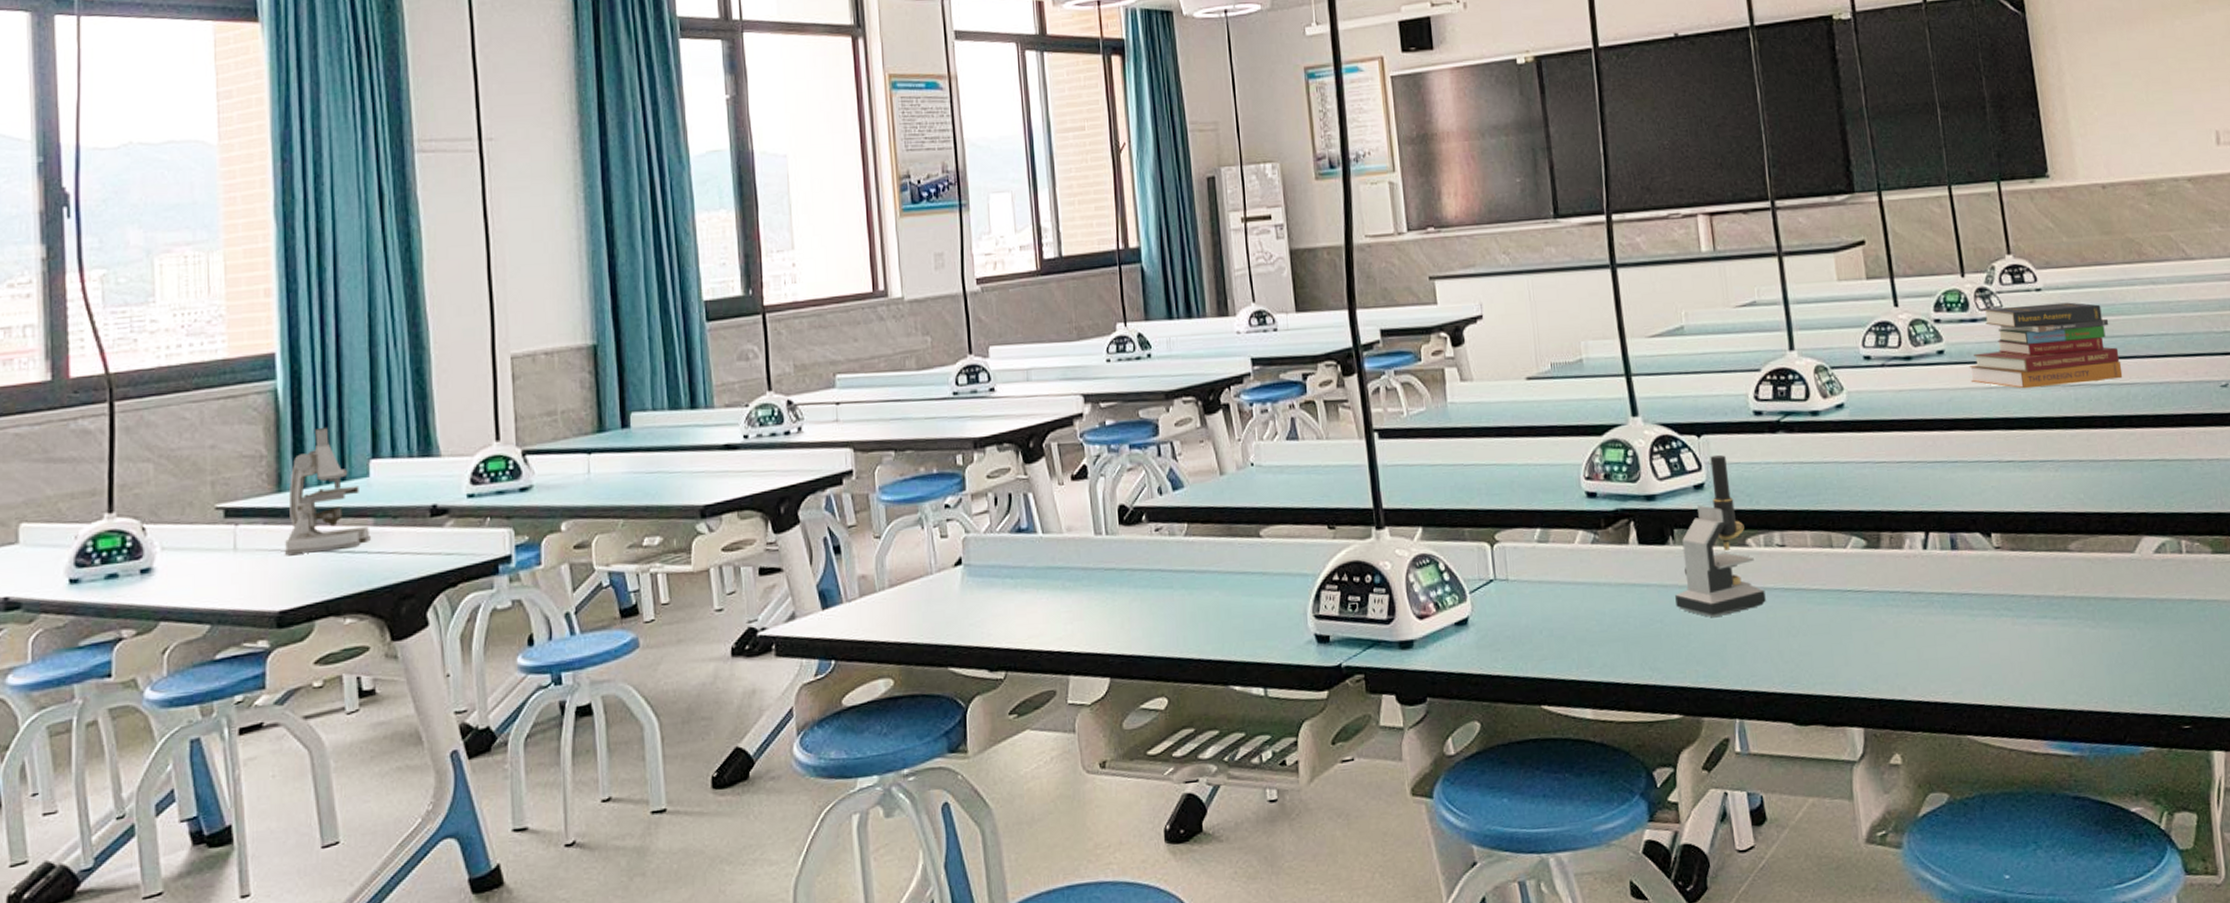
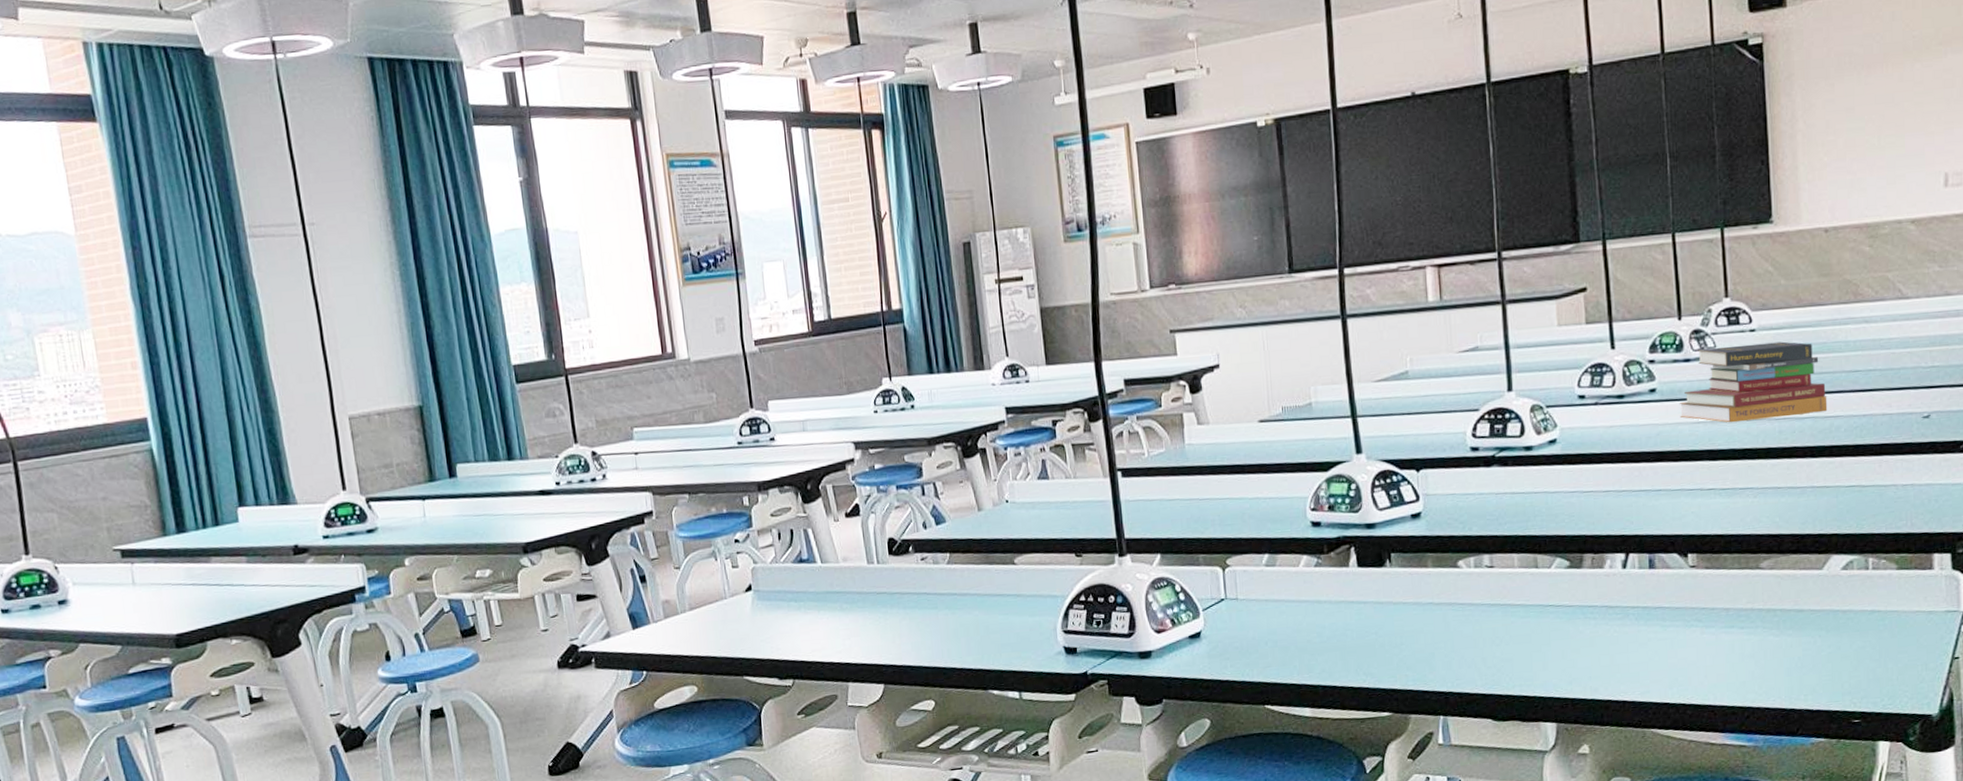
microscope: present [284,427,371,556] -> none [172,480,246,589]
microscope: present [1675,454,1766,618] -> none [1390,487,1473,630]

